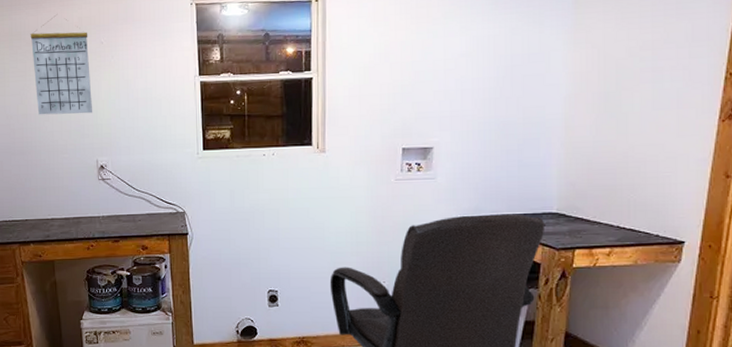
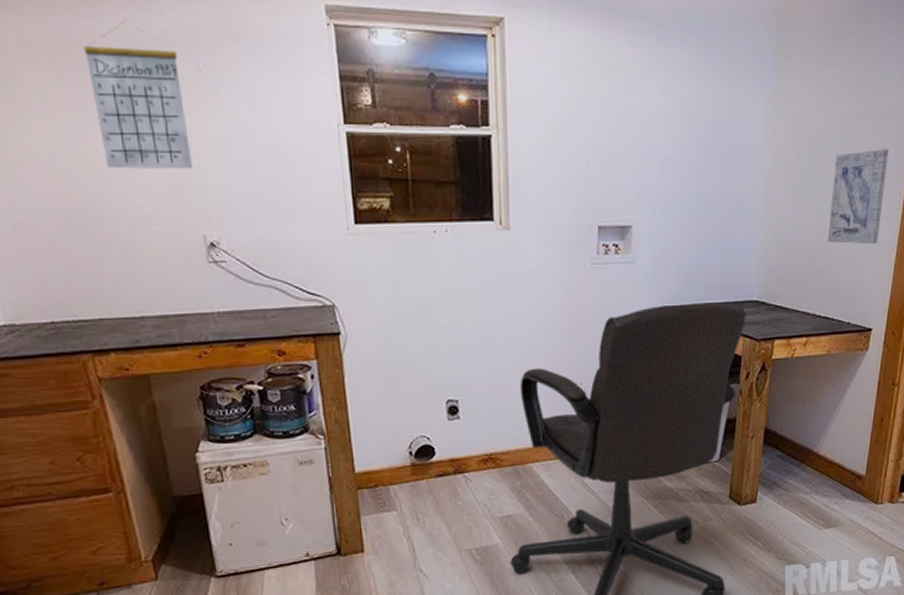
wall art: none [631,70,700,161] -> present [827,149,888,245]

